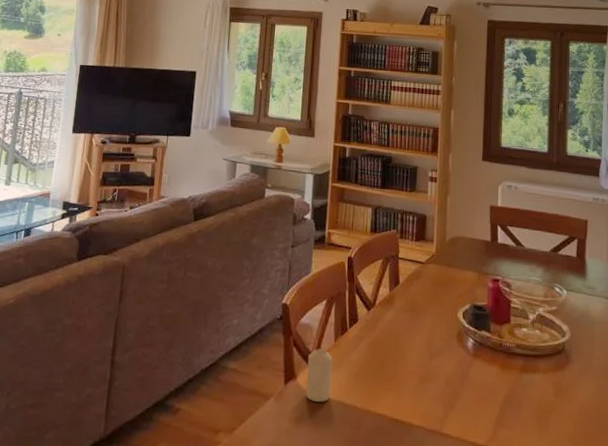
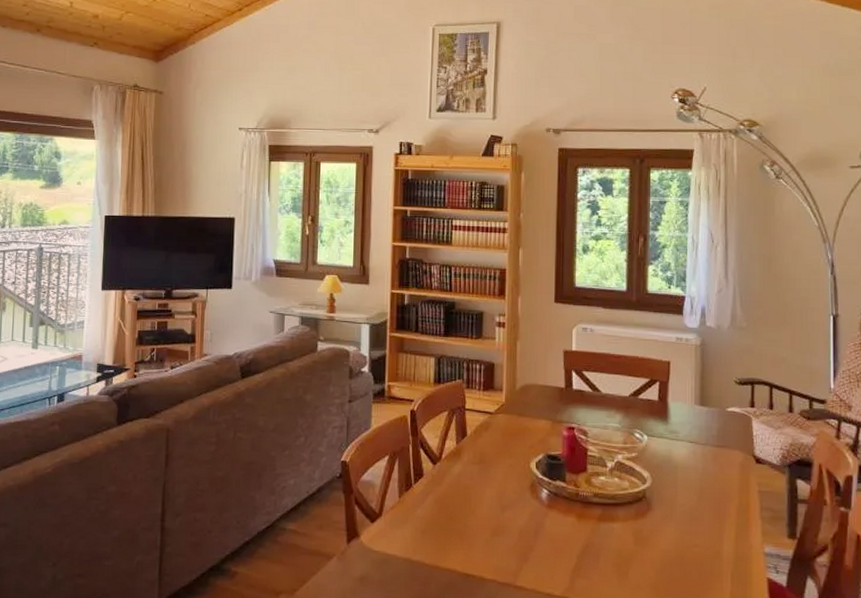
candle: present [306,348,332,402] -> none [371,505,397,560]

